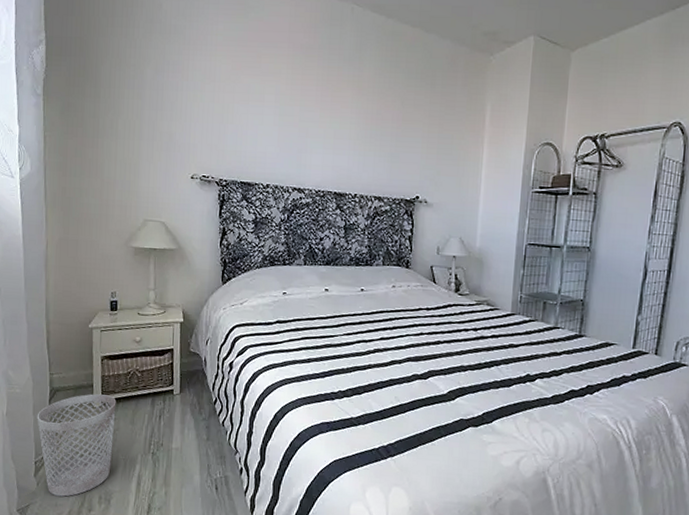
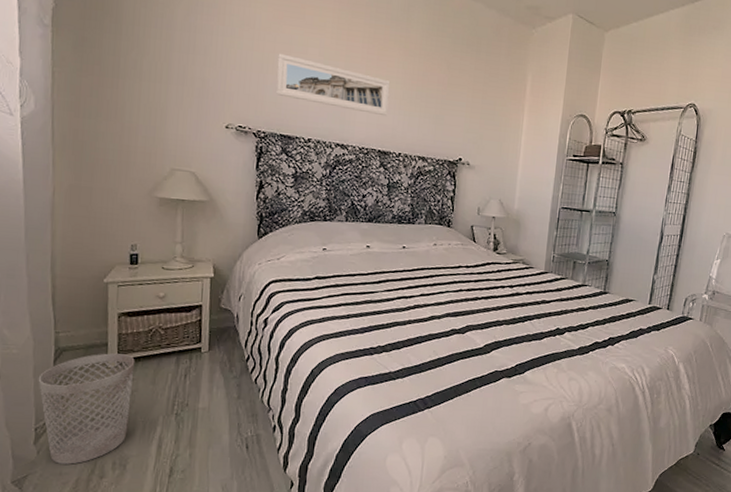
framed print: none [236,103,345,158] -> present [276,53,391,117]

